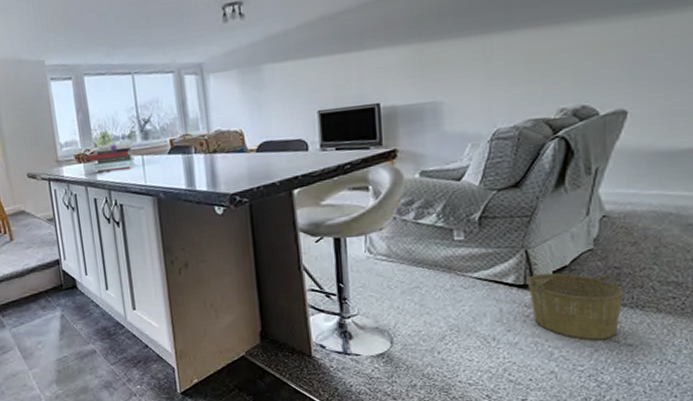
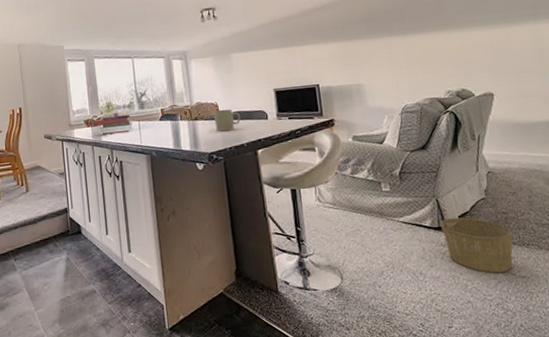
mug: none [237,138,272,167] -> present [214,109,241,132]

